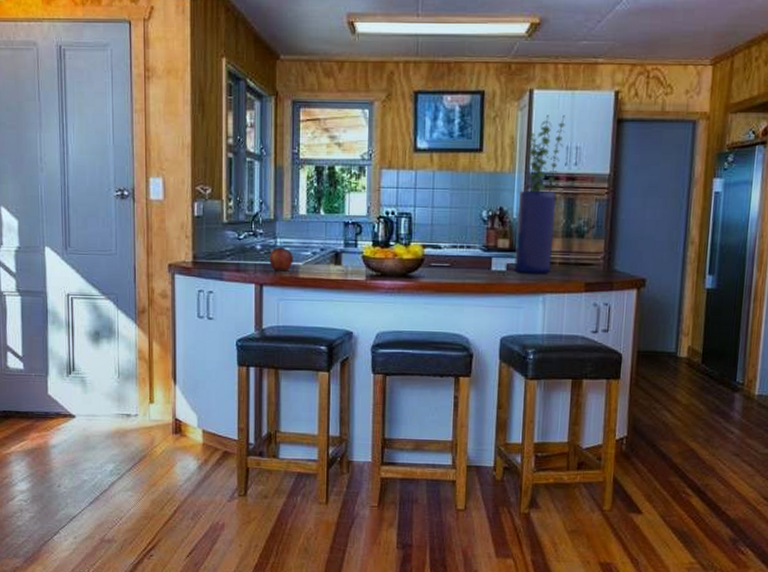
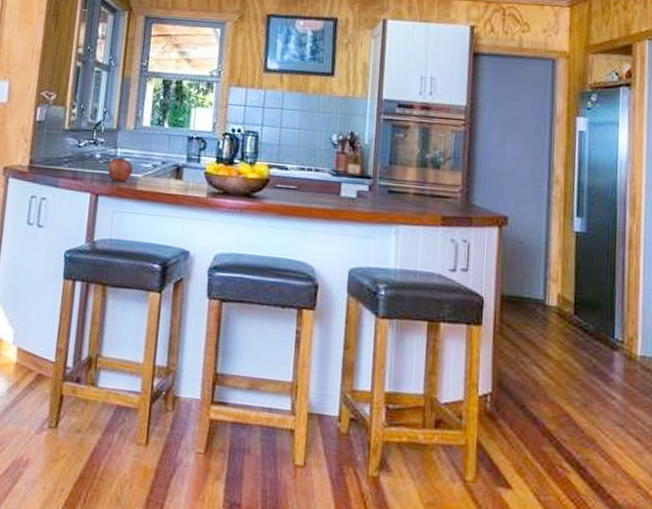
vase: present [513,115,566,276] -> none [364,44,420,206]

